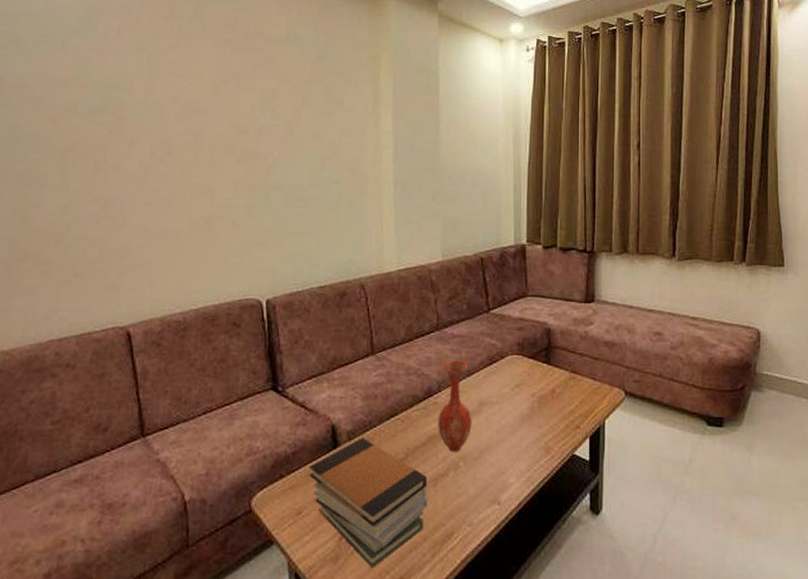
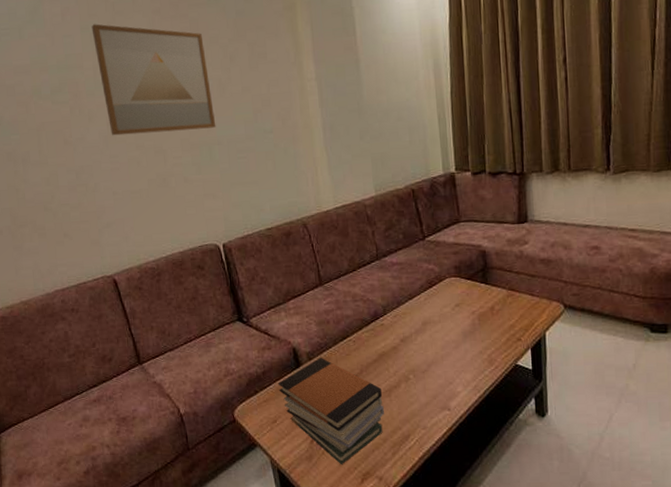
wall art: none [150,45,278,171] -> present [91,24,216,136]
vase: present [438,360,472,452] -> none [385,285,418,367]

